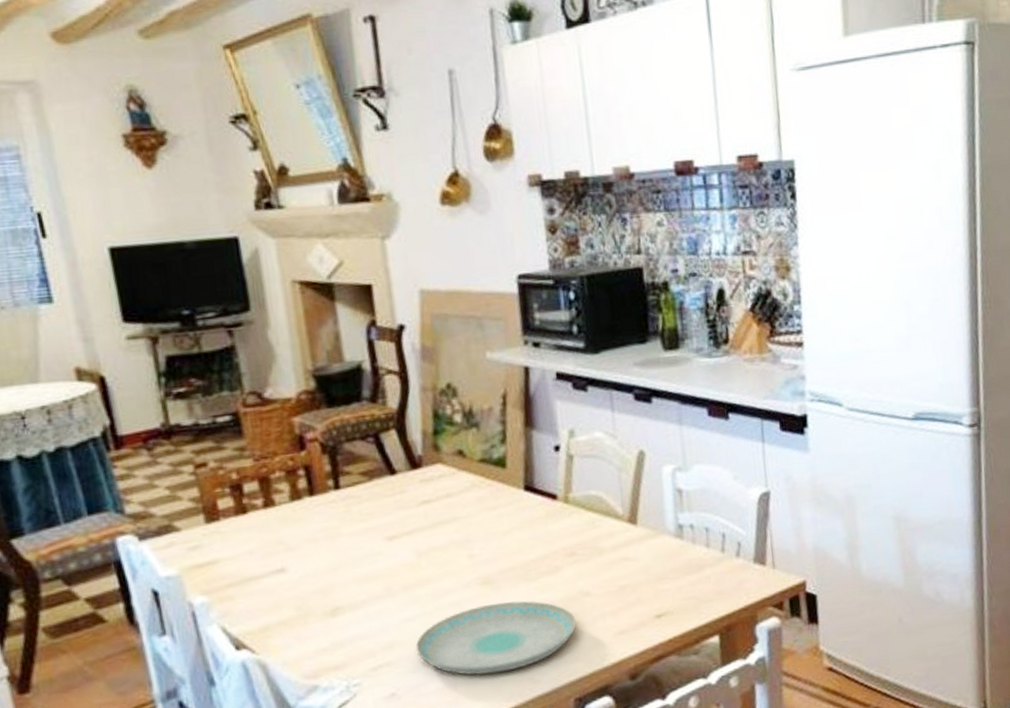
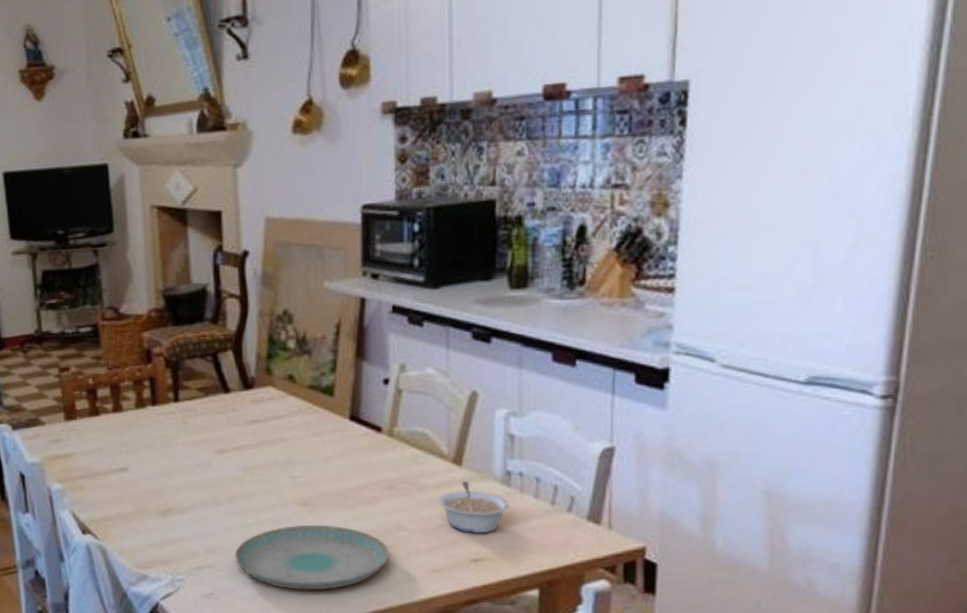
legume: none [618,538,684,590] -> present [438,480,509,534]

